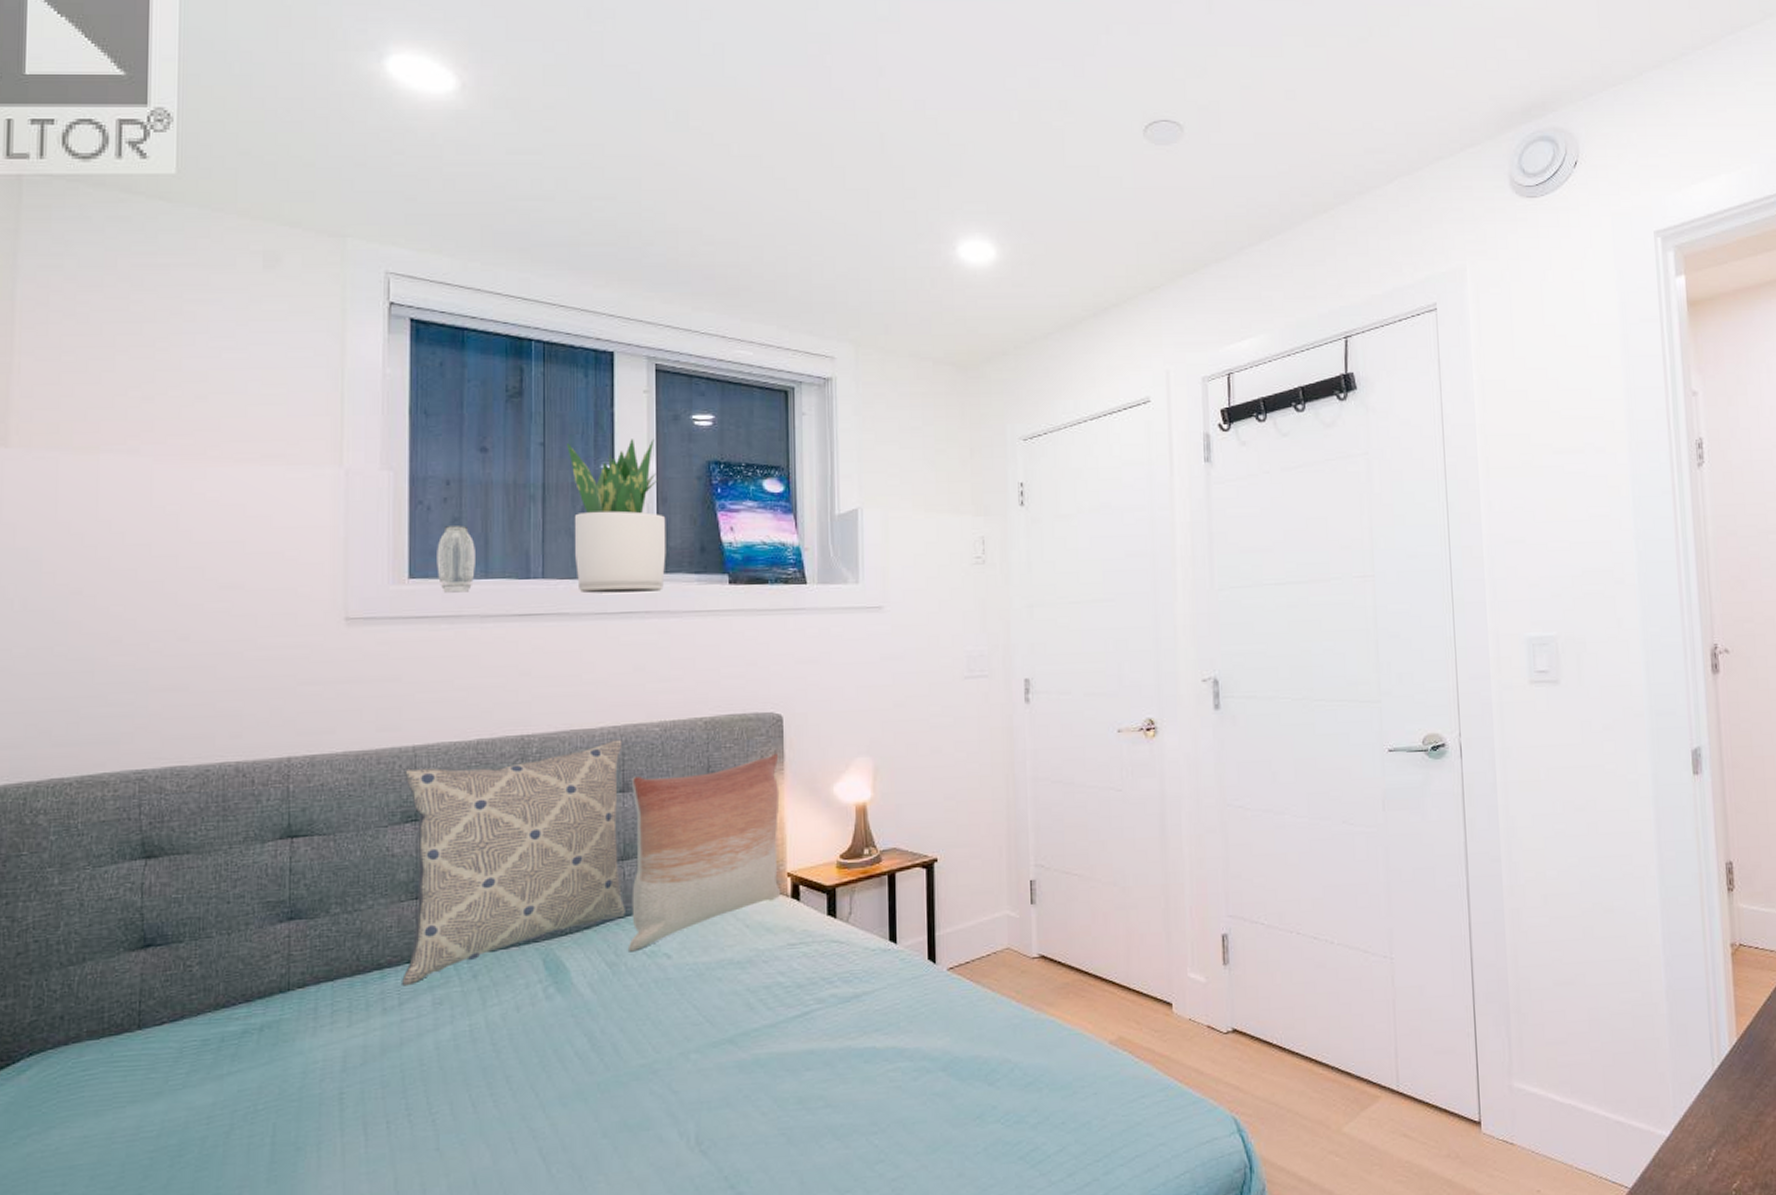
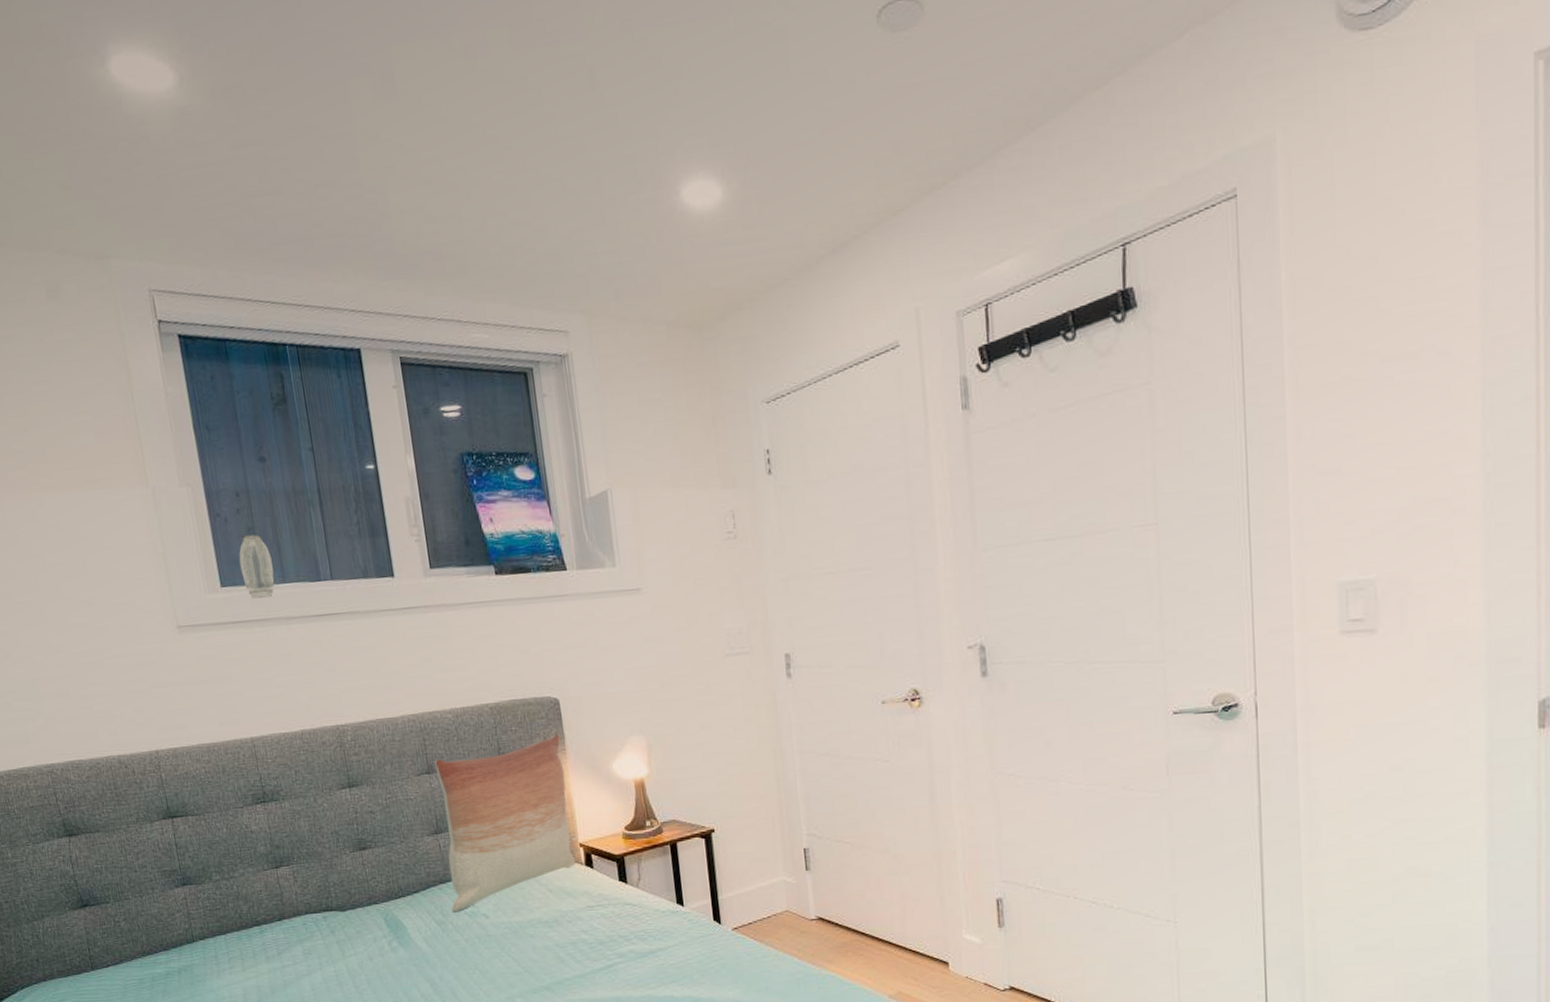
pillow: present [402,739,625,986] -> none [248,726,446,939]
planter: present [567,438,666,594] -> none [333,434,438,592]

